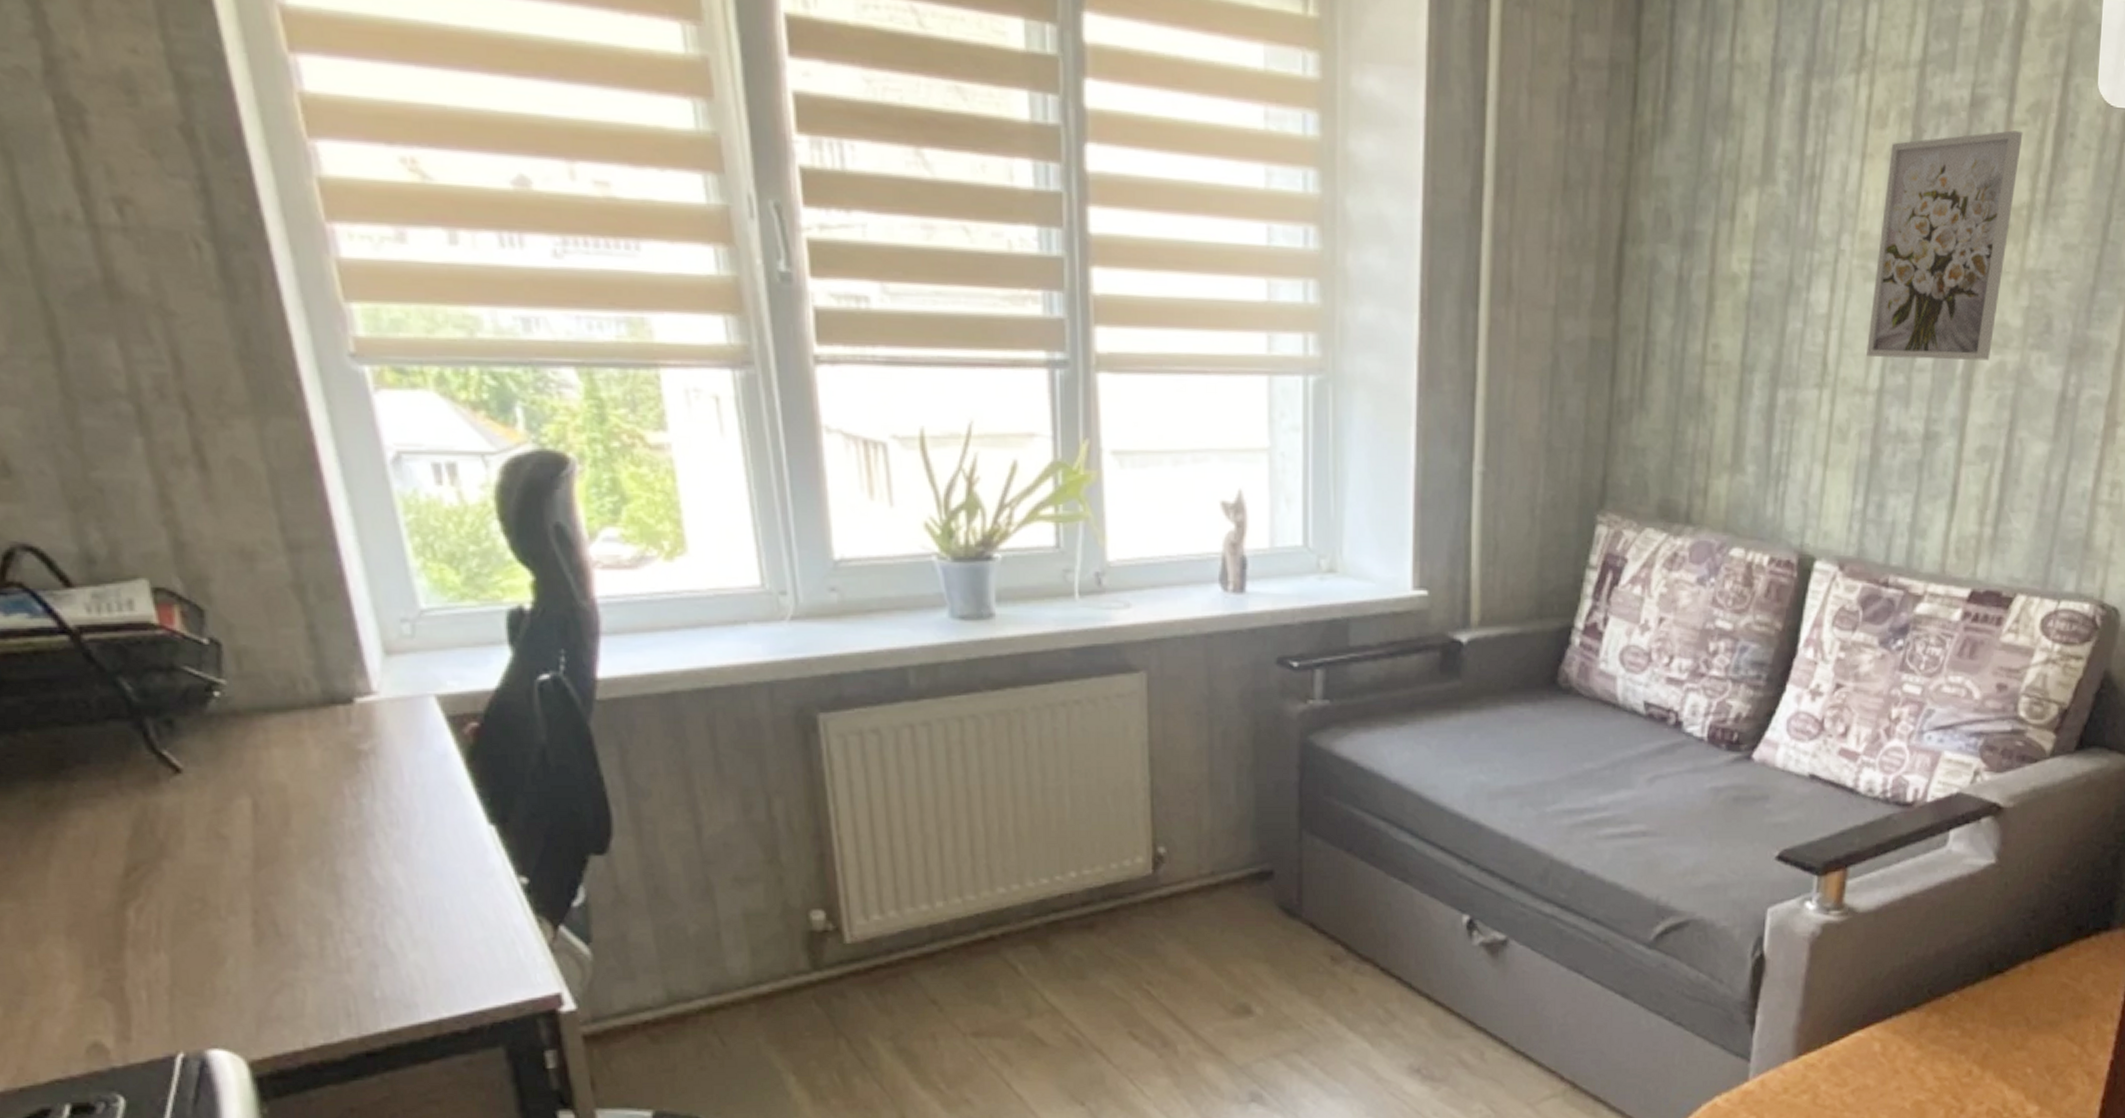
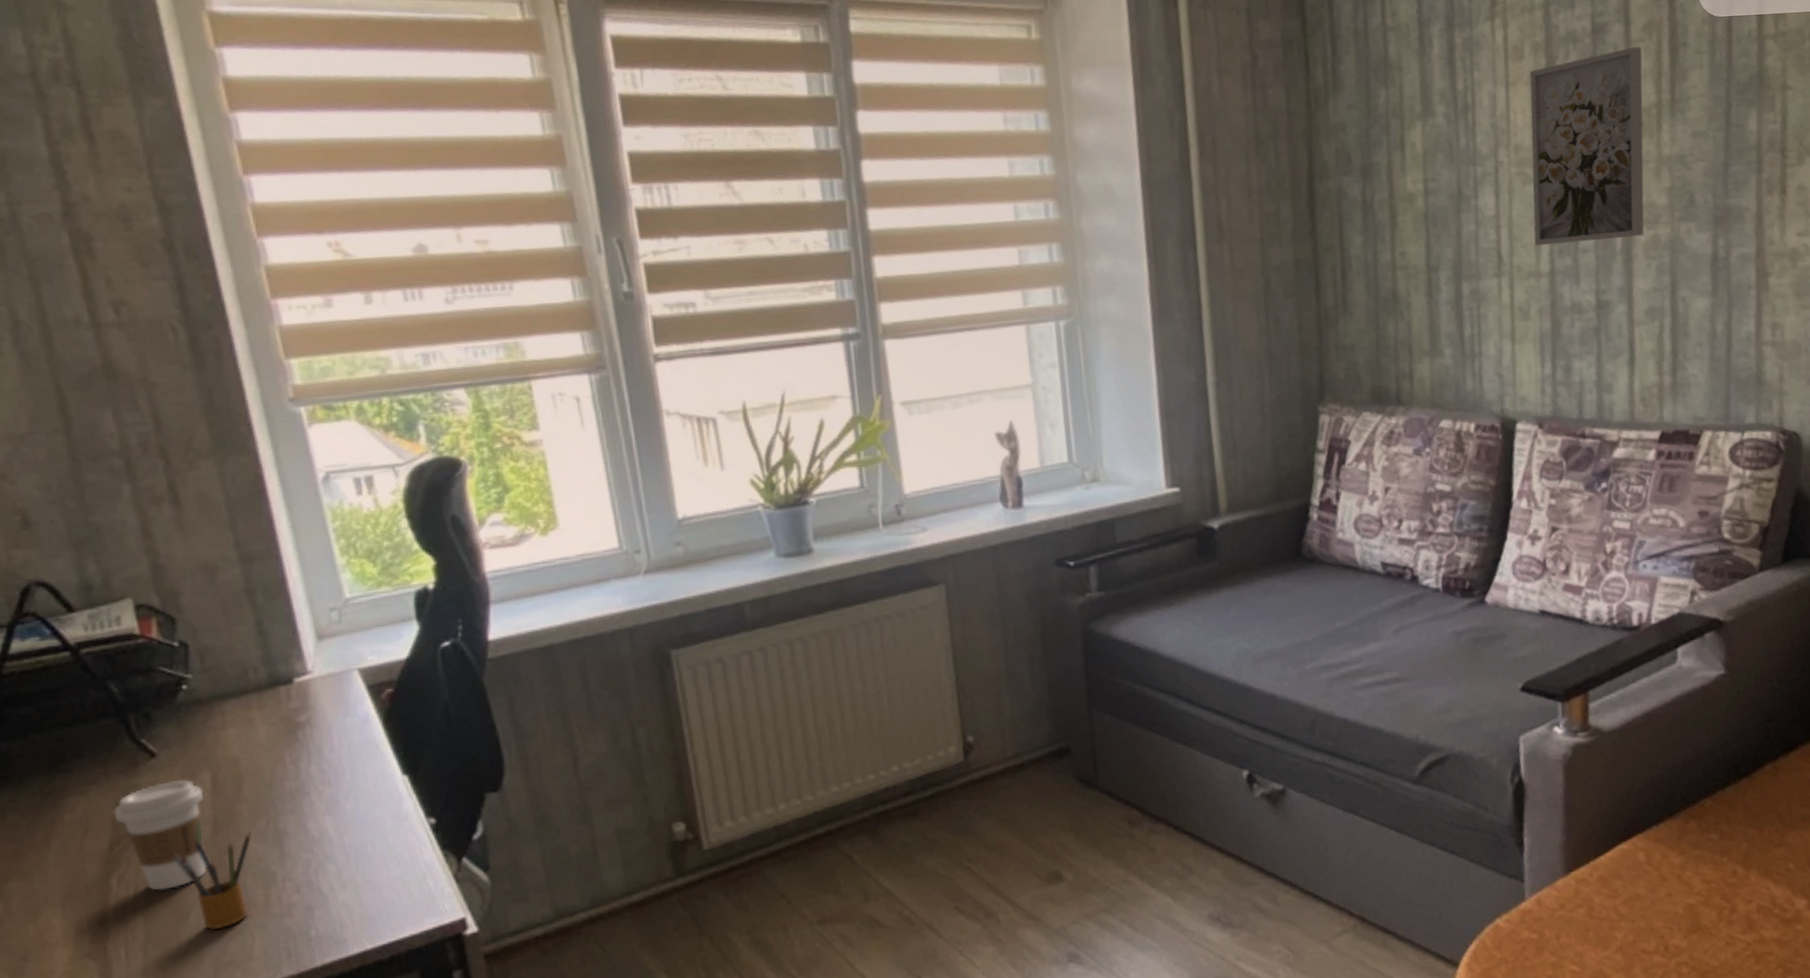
coffee cup: none [129,802,246,929] -> present [113,779,206,891]
pencil box: none [200,871,302,980] -> present [169,831,252,931]

